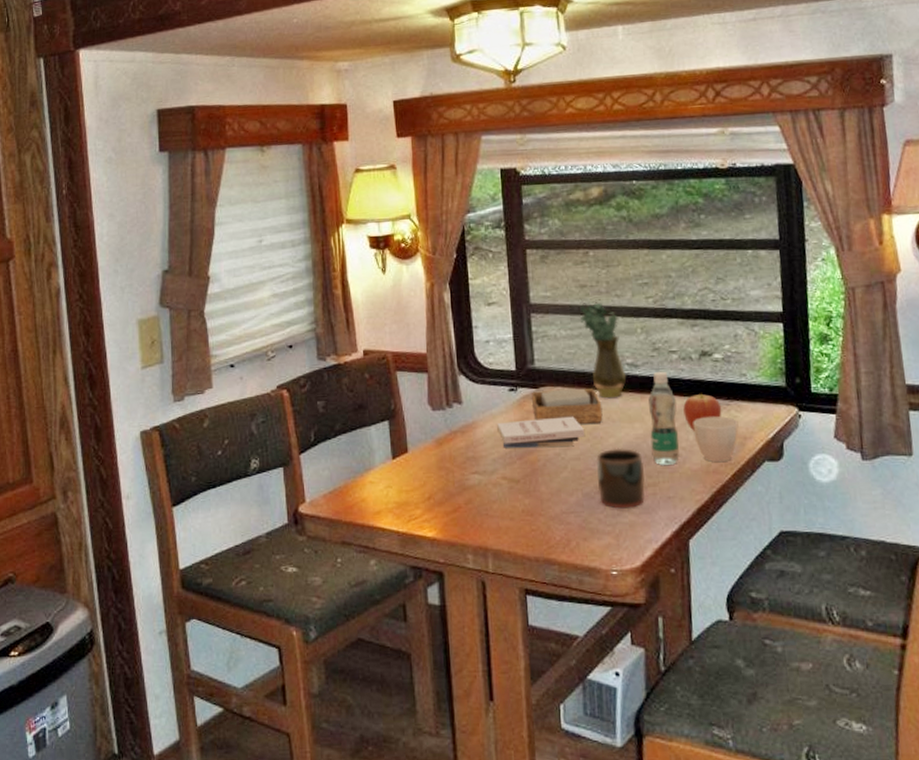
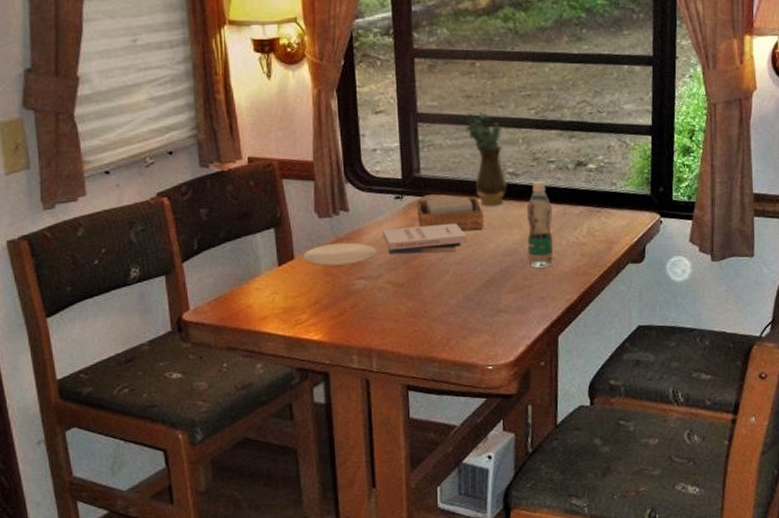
plate: none [416,435,491,460] -> present [303,242,376,266]
mug: present [596,448,646,509] -> none [476,252,521,309]
fruit: present [683,393,722,433] -> none [558,201,593,238]
cup: present [693,416,739,462] -> none [566,222,607,264]

